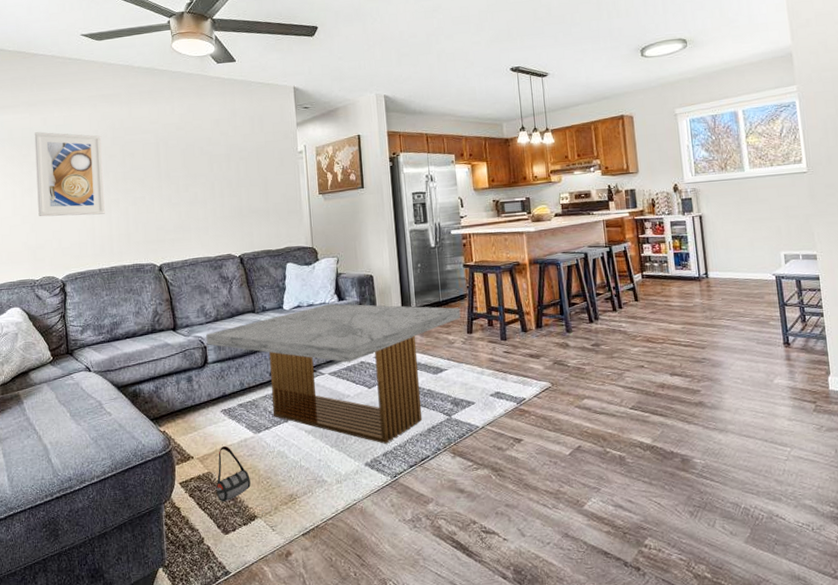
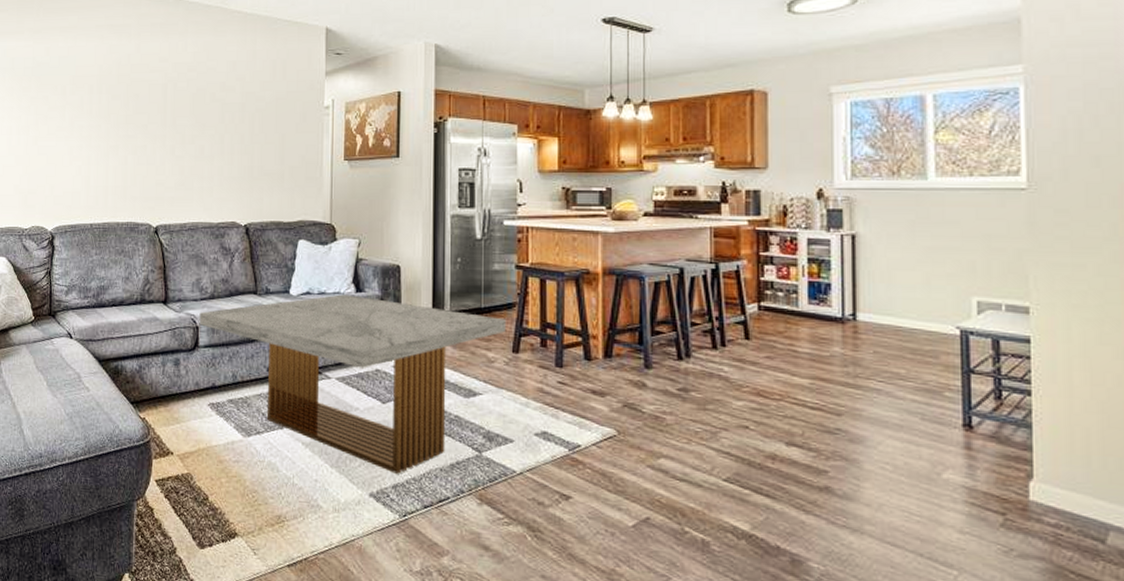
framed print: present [34,132,105,217] -> none [33,63,105,161]
bag: present [216,446,264,513] -> none [194,446,246,531]

